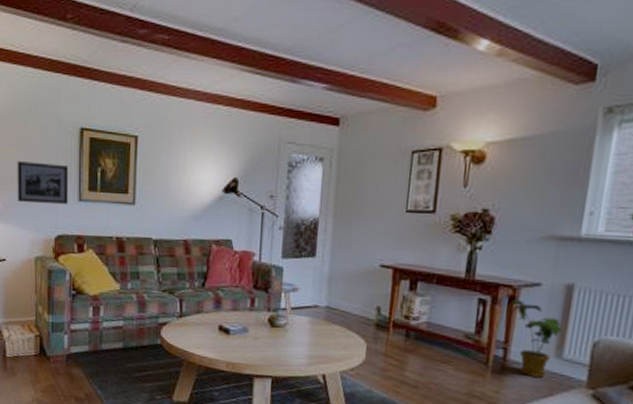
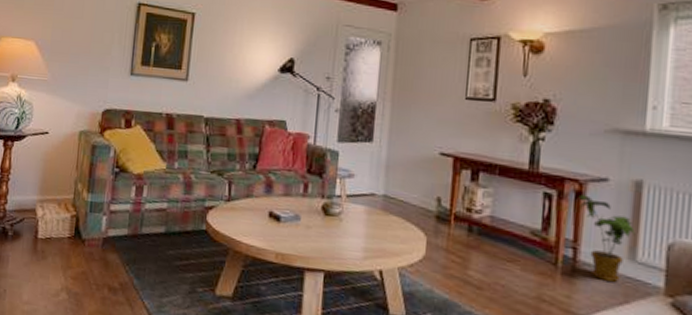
picture frame: present [17,161,69,205] -> none [67,33,123,79]

